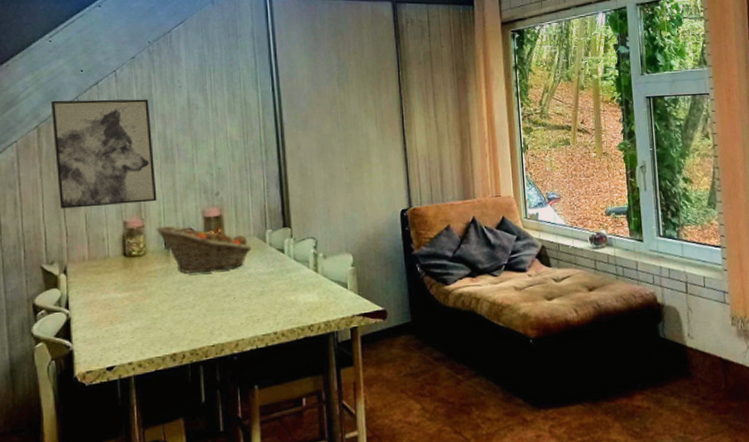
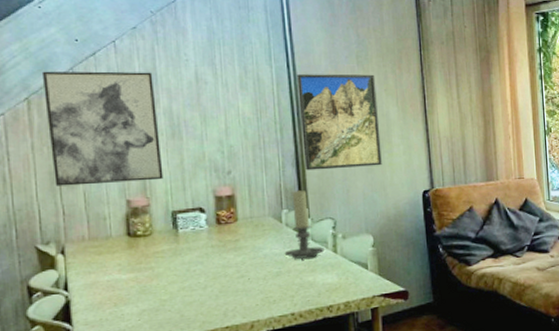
fruit basket: present [156,226,252,274] -> none [162,205,267,254]
candle holder: none [268,209,306,278] -> present [284,189,325,259]
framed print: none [281,96,362,191] -> present [297,74,382,171]

